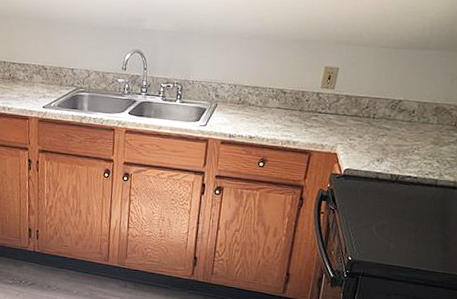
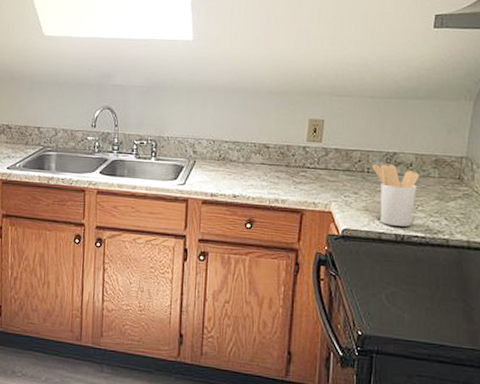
utensil holder: none [377,110,420,168] -> present [371,164,419,227]

